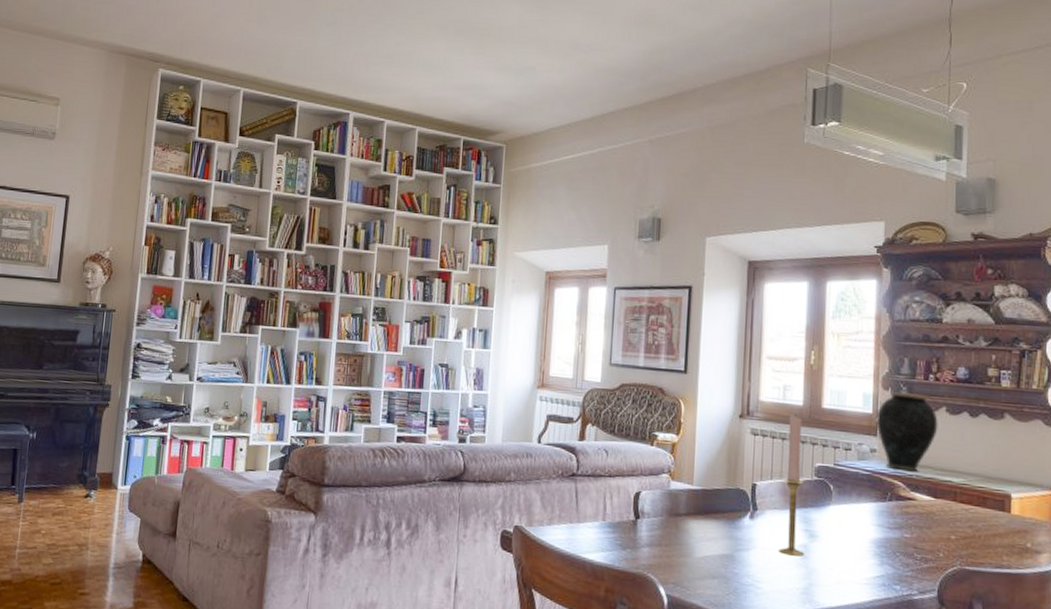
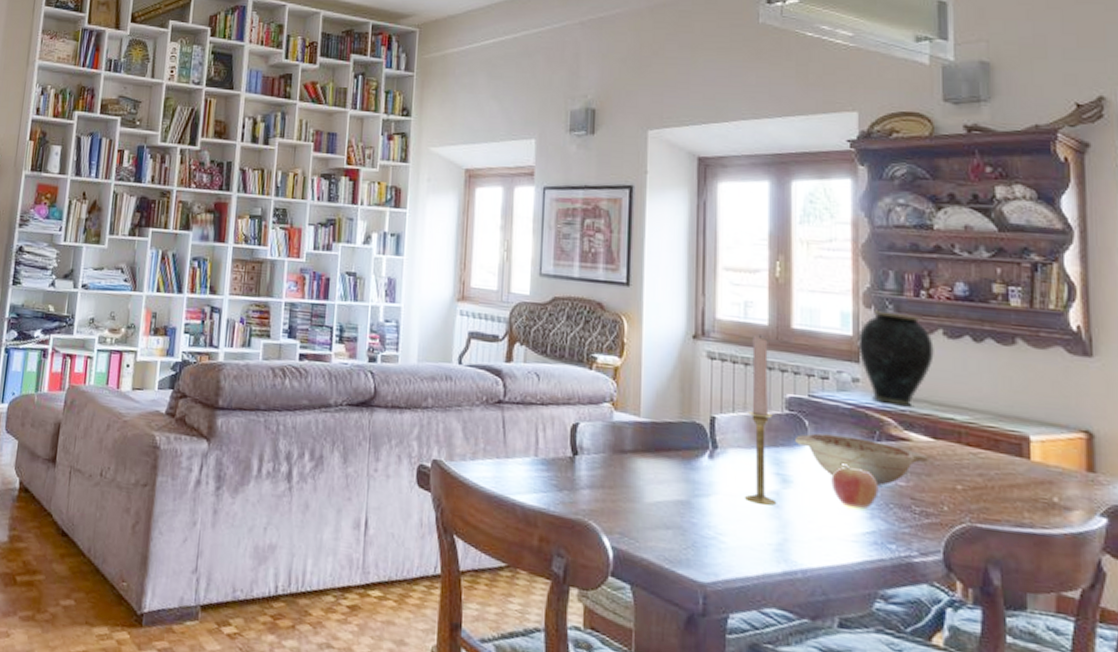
decorative bowl: none [822,495,929,538] -> present [795,433,928,486]
fruit: none [850,519,888,558] -> present [831,462,879,510]

